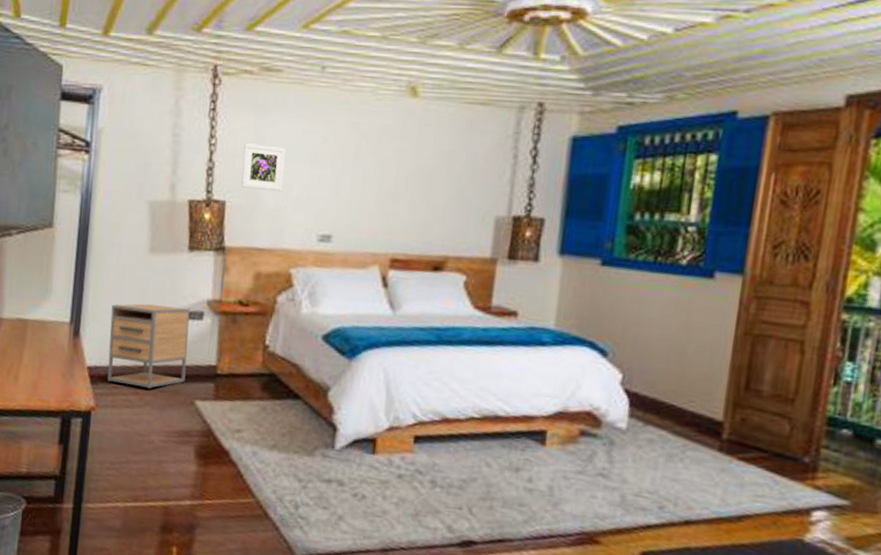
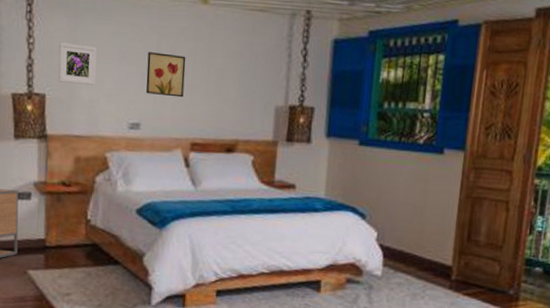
wall art: none [339,153,389,206] -> present [145,52,186,98]

